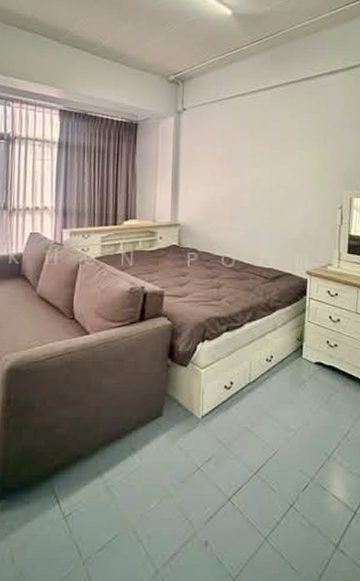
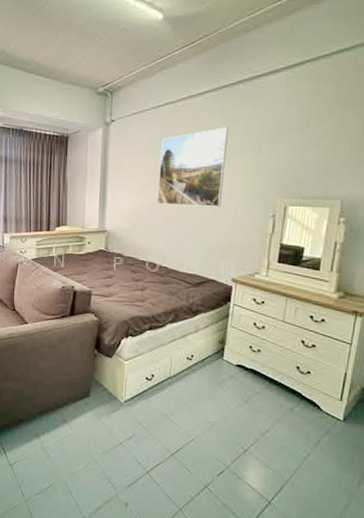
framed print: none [231,121,296,199] -> present [157,127,228,207]

